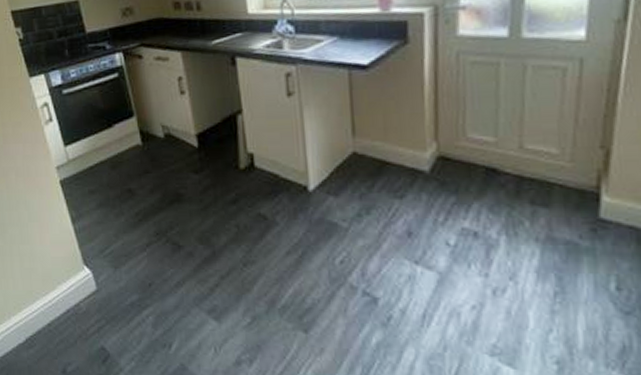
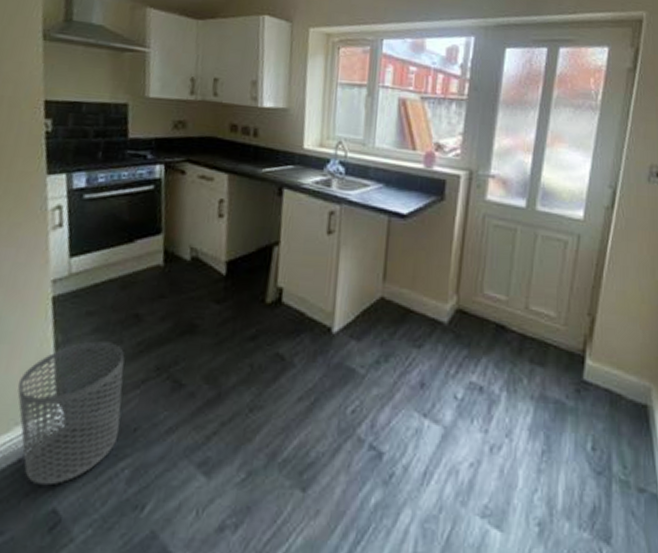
waste bin: none [51,214,138,329] -> present [17,341,125,486]

